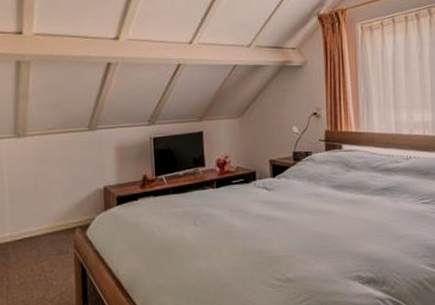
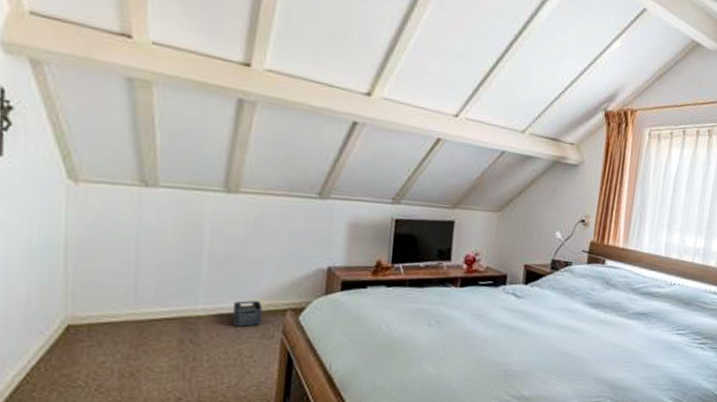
storage bin: none [32,223,57,247] -> present [232,300,263,327]

